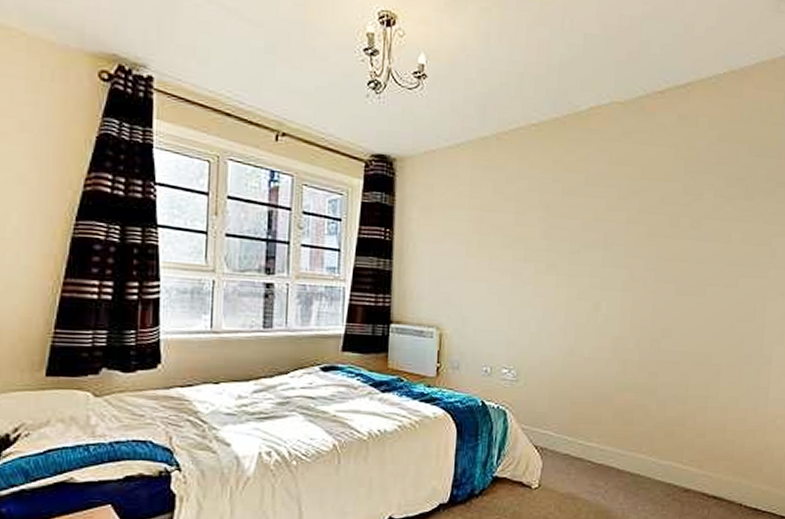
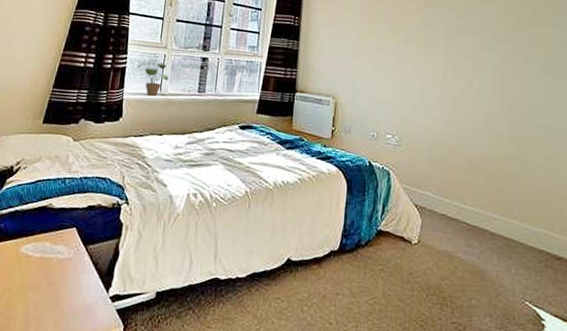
potted plant: none [175,292,221,336] -> present [137,63,169,97]

